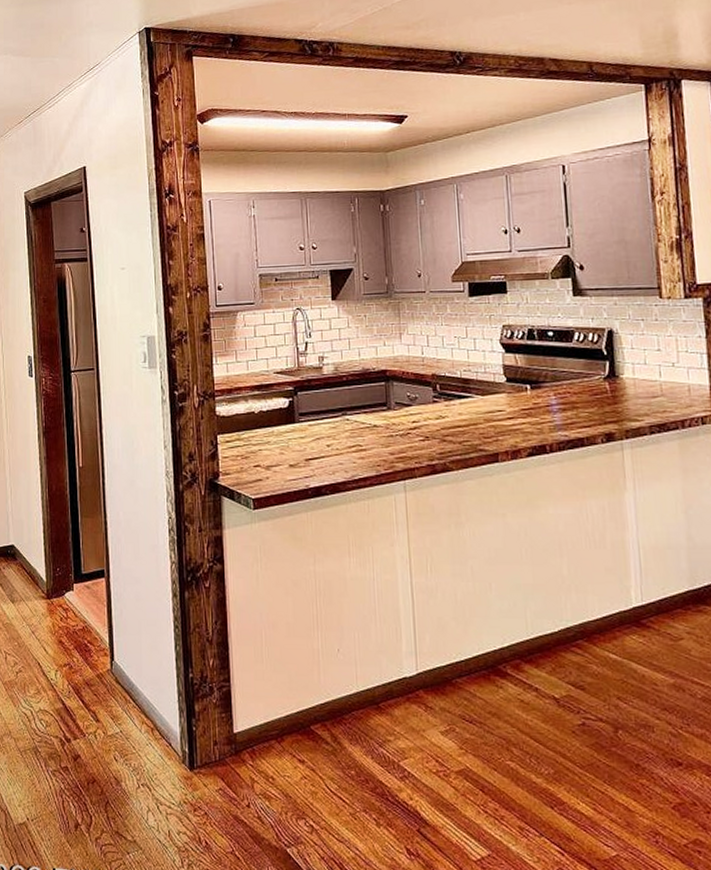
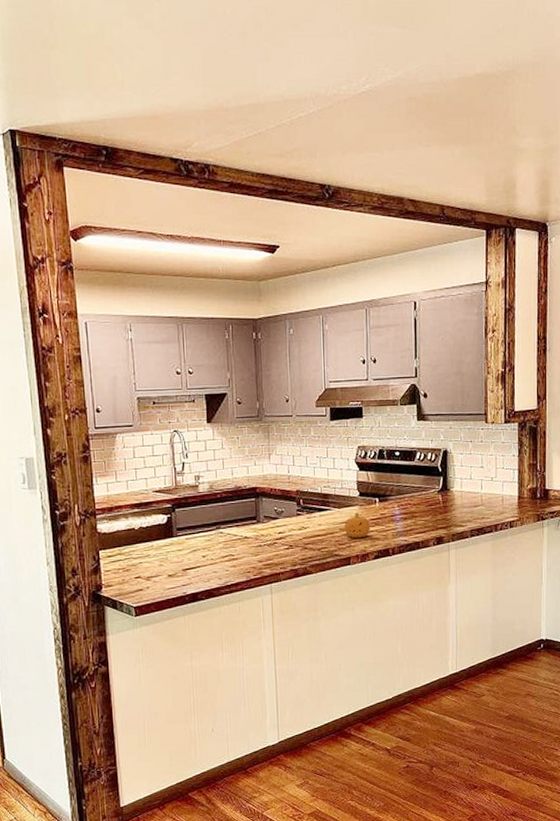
fruit: none [490,400,521,432] -> present [345,512,370,539]

